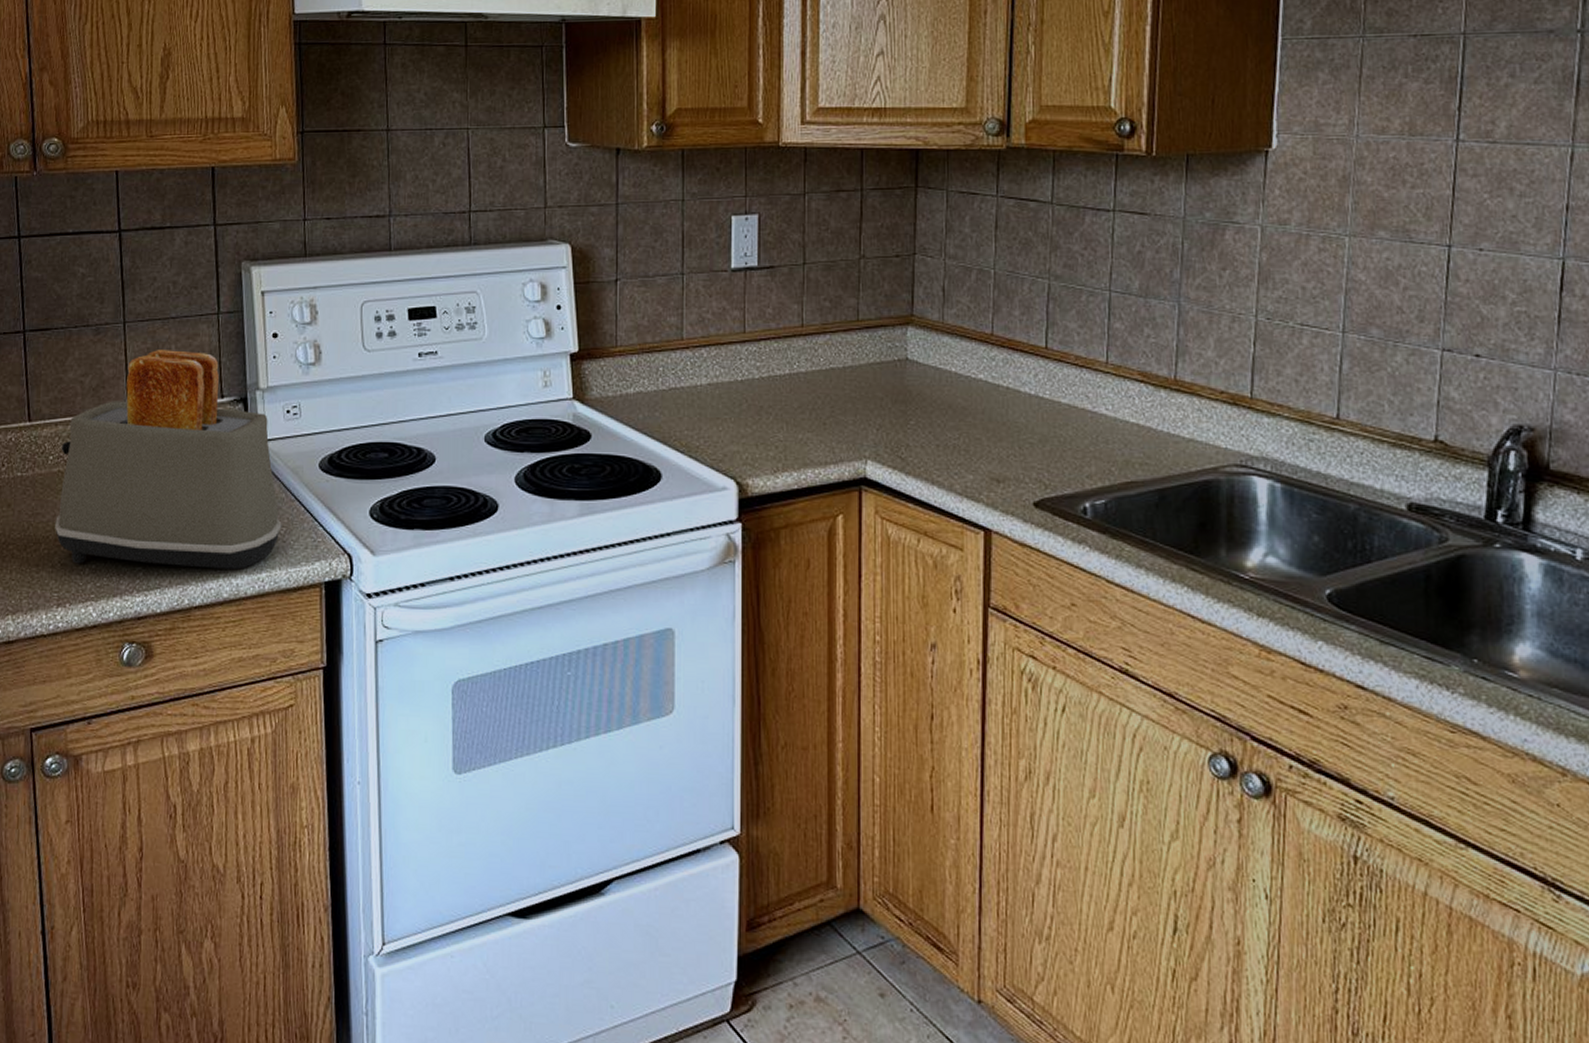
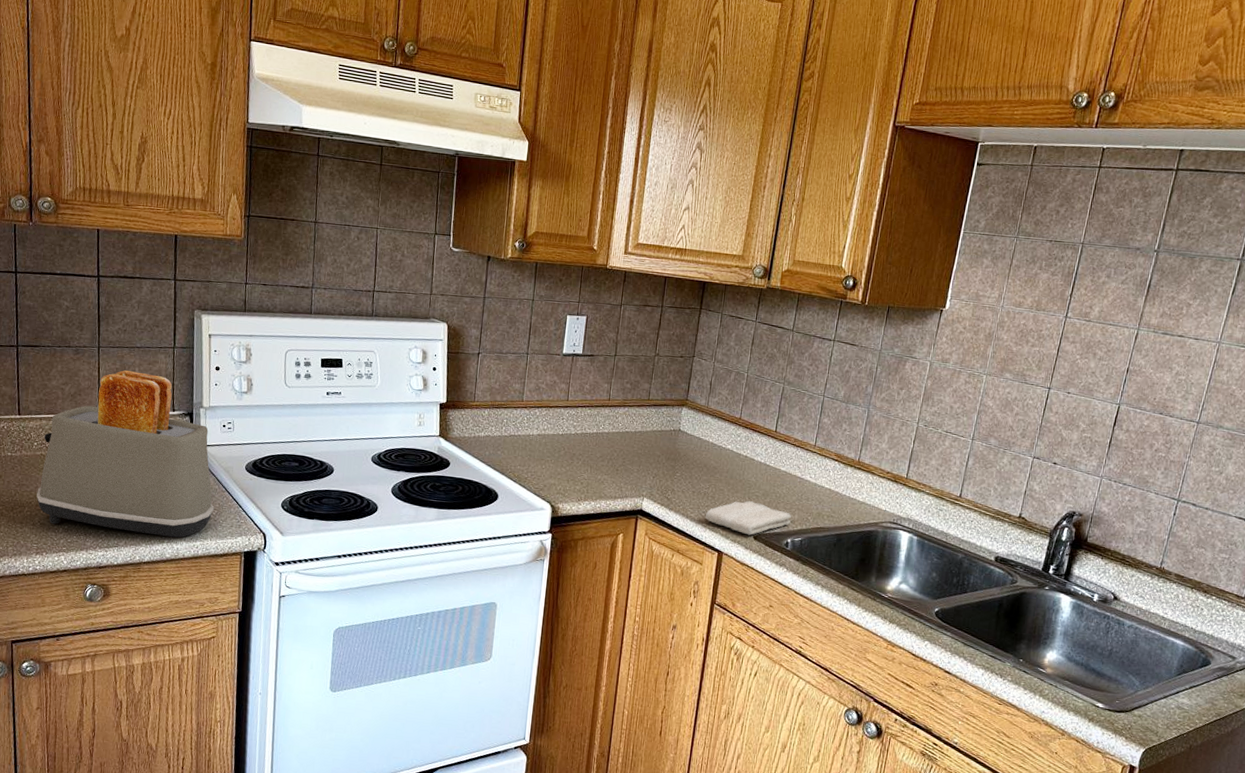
washcloth: none [958,452,1086,502] -> present [705,501,791,535]

